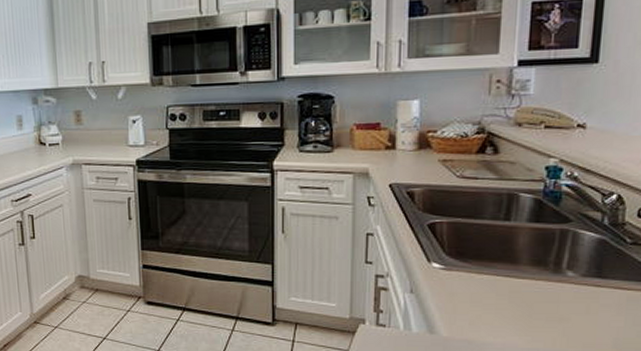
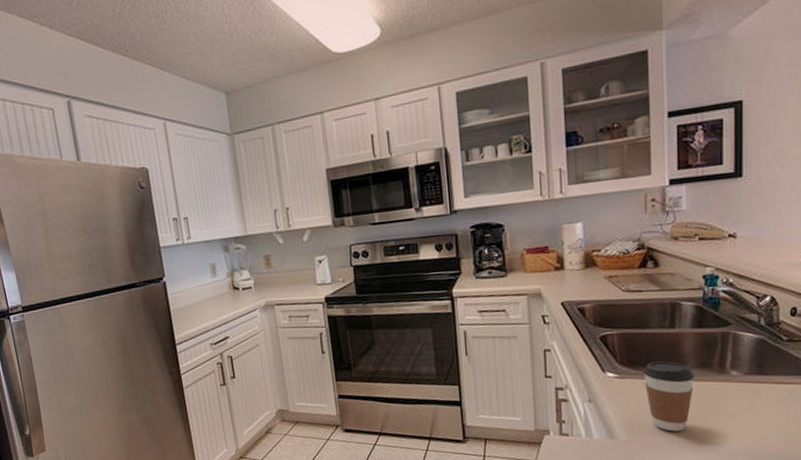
coffee cup: none [472,255,528,331] -> present [643,361,695,432]

